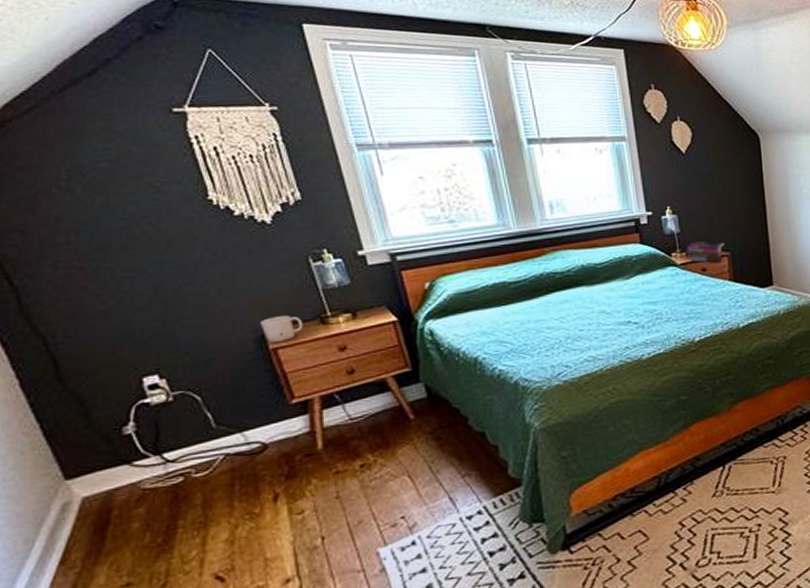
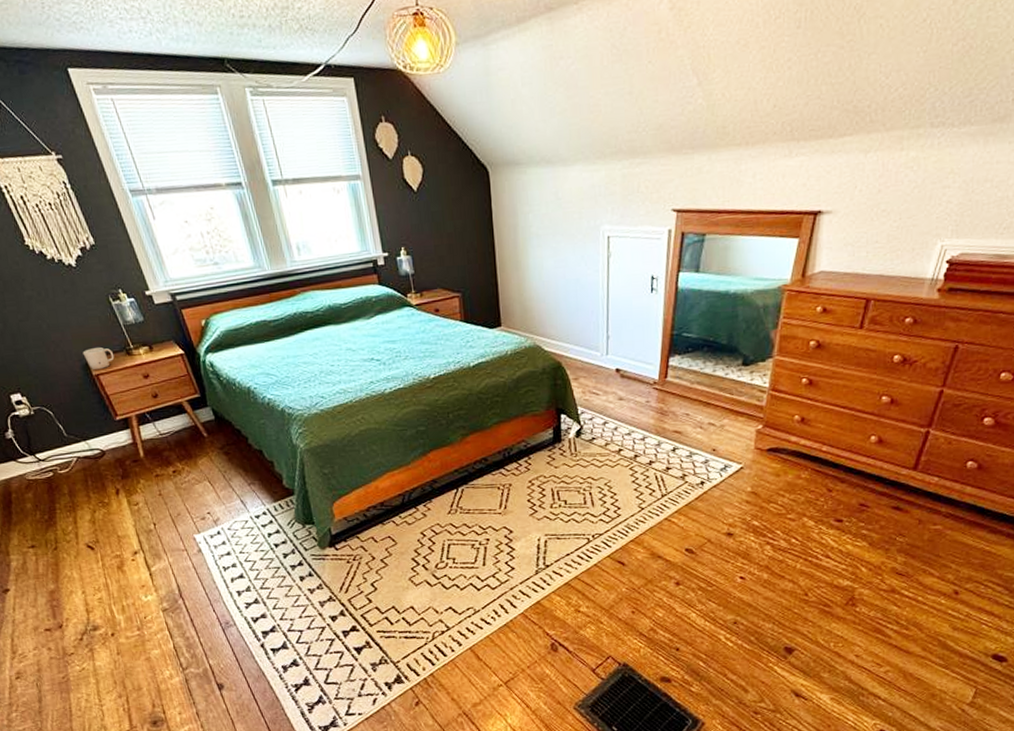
books: present [686,240,725,263] -> none [420,281,456,304]

